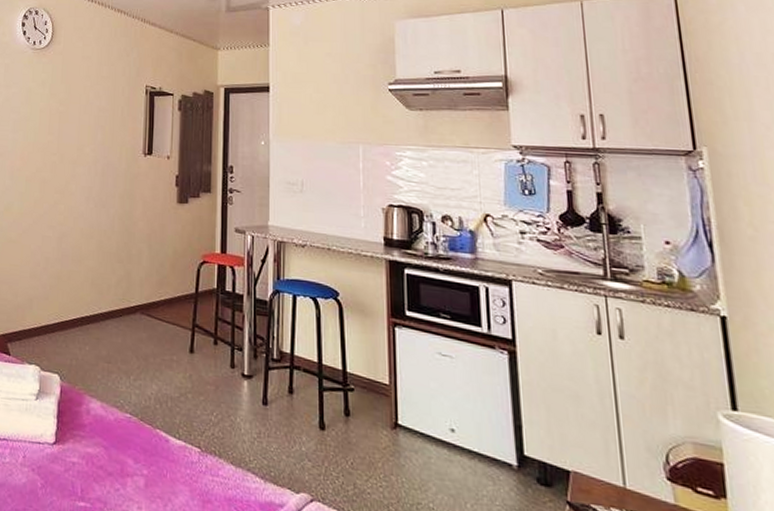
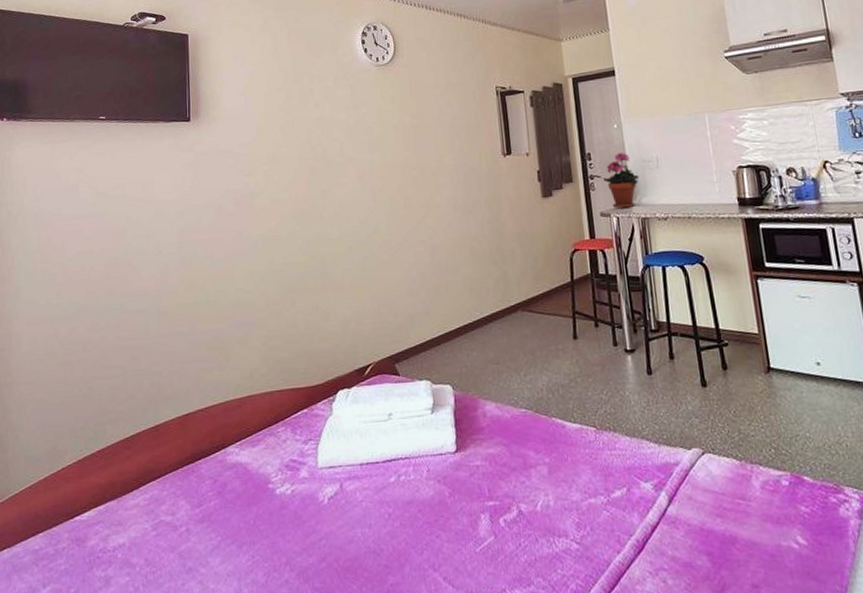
potted plant: none [243,170,281,229] -> present [603,152,639,209]

